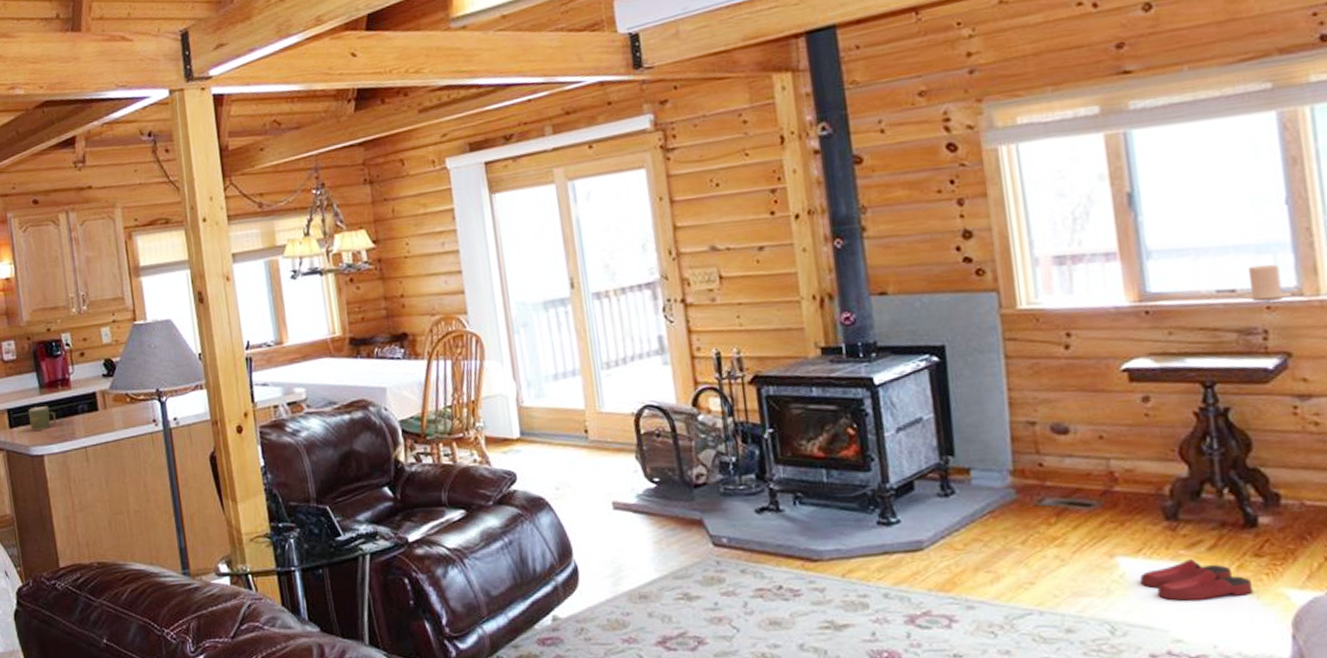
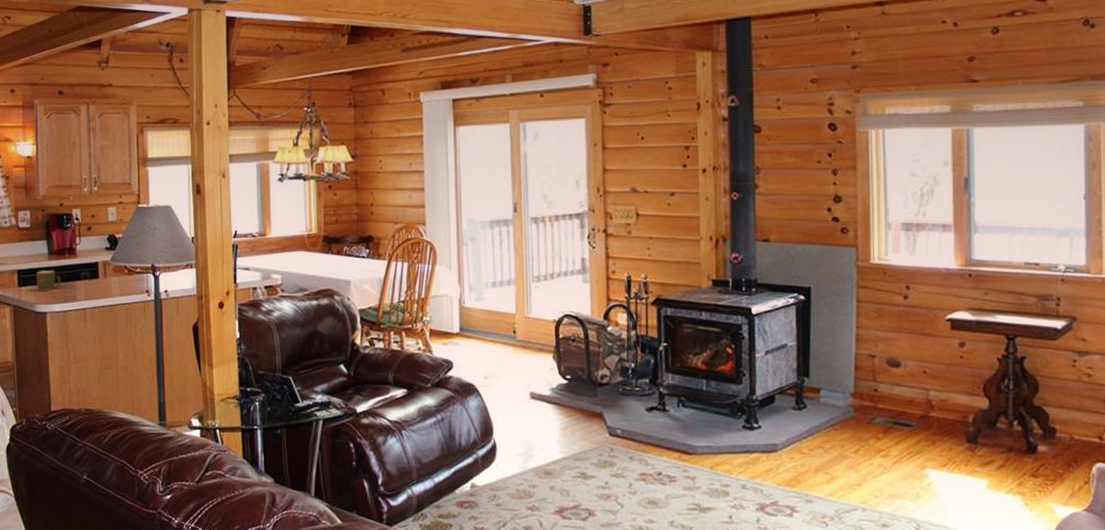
slippers: present [1140,559,1254,601] -> none [943,475,1028,508]
candle: present [1242,264,1293,302] -> none [1044,245,1082,275]

